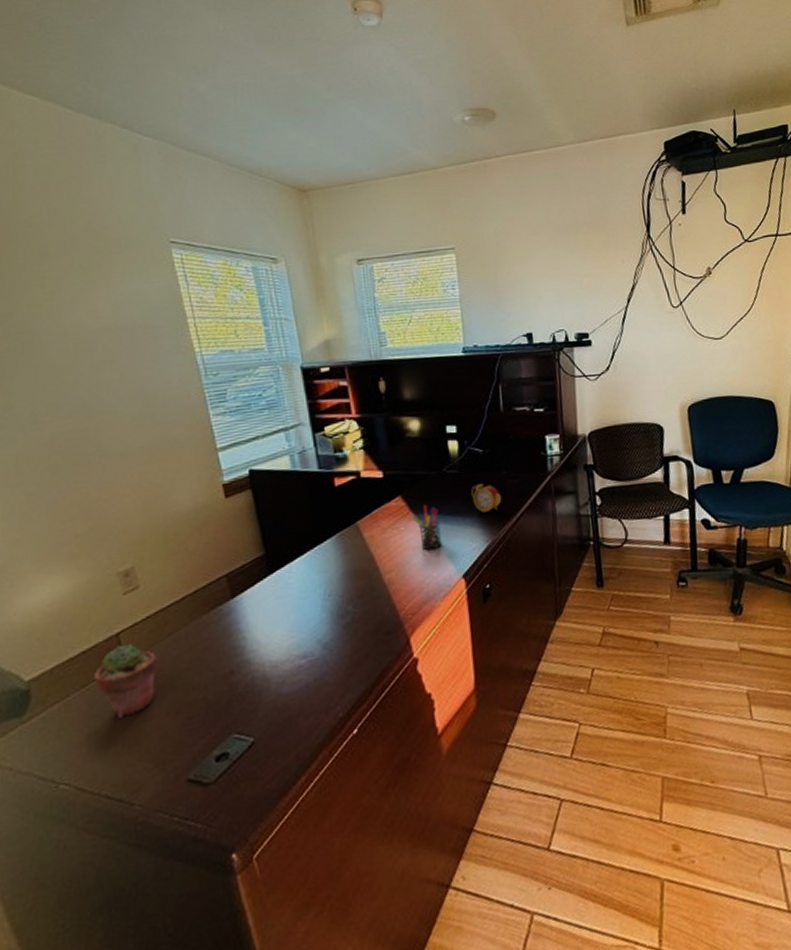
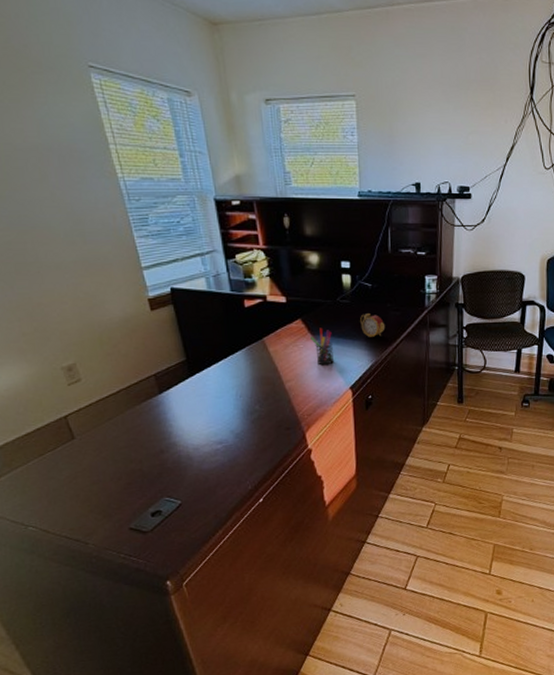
potted succulent: present [94,643,158,718] -> none [49,424,101,481]

